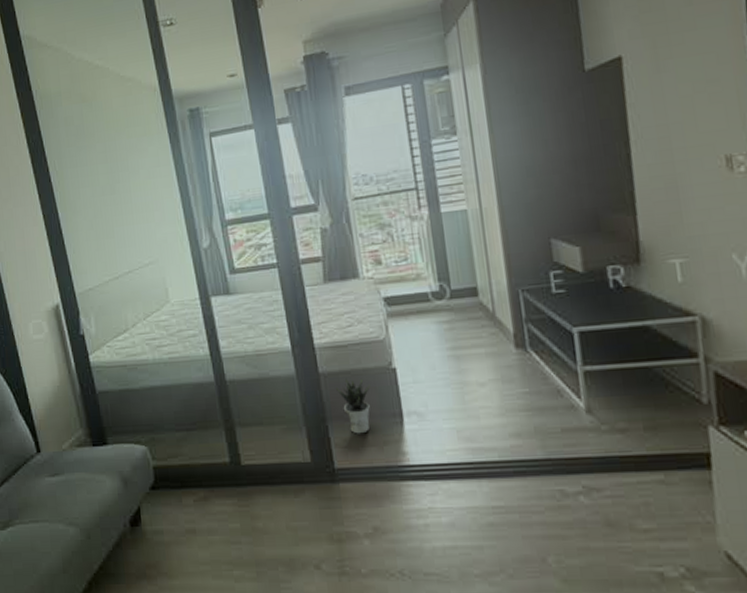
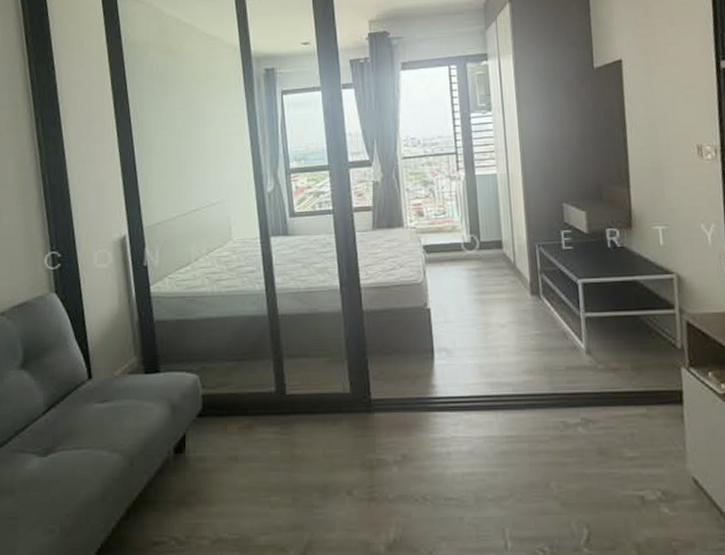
potted plant: present [336,378,370,434] -> none [377,316,407,368]

